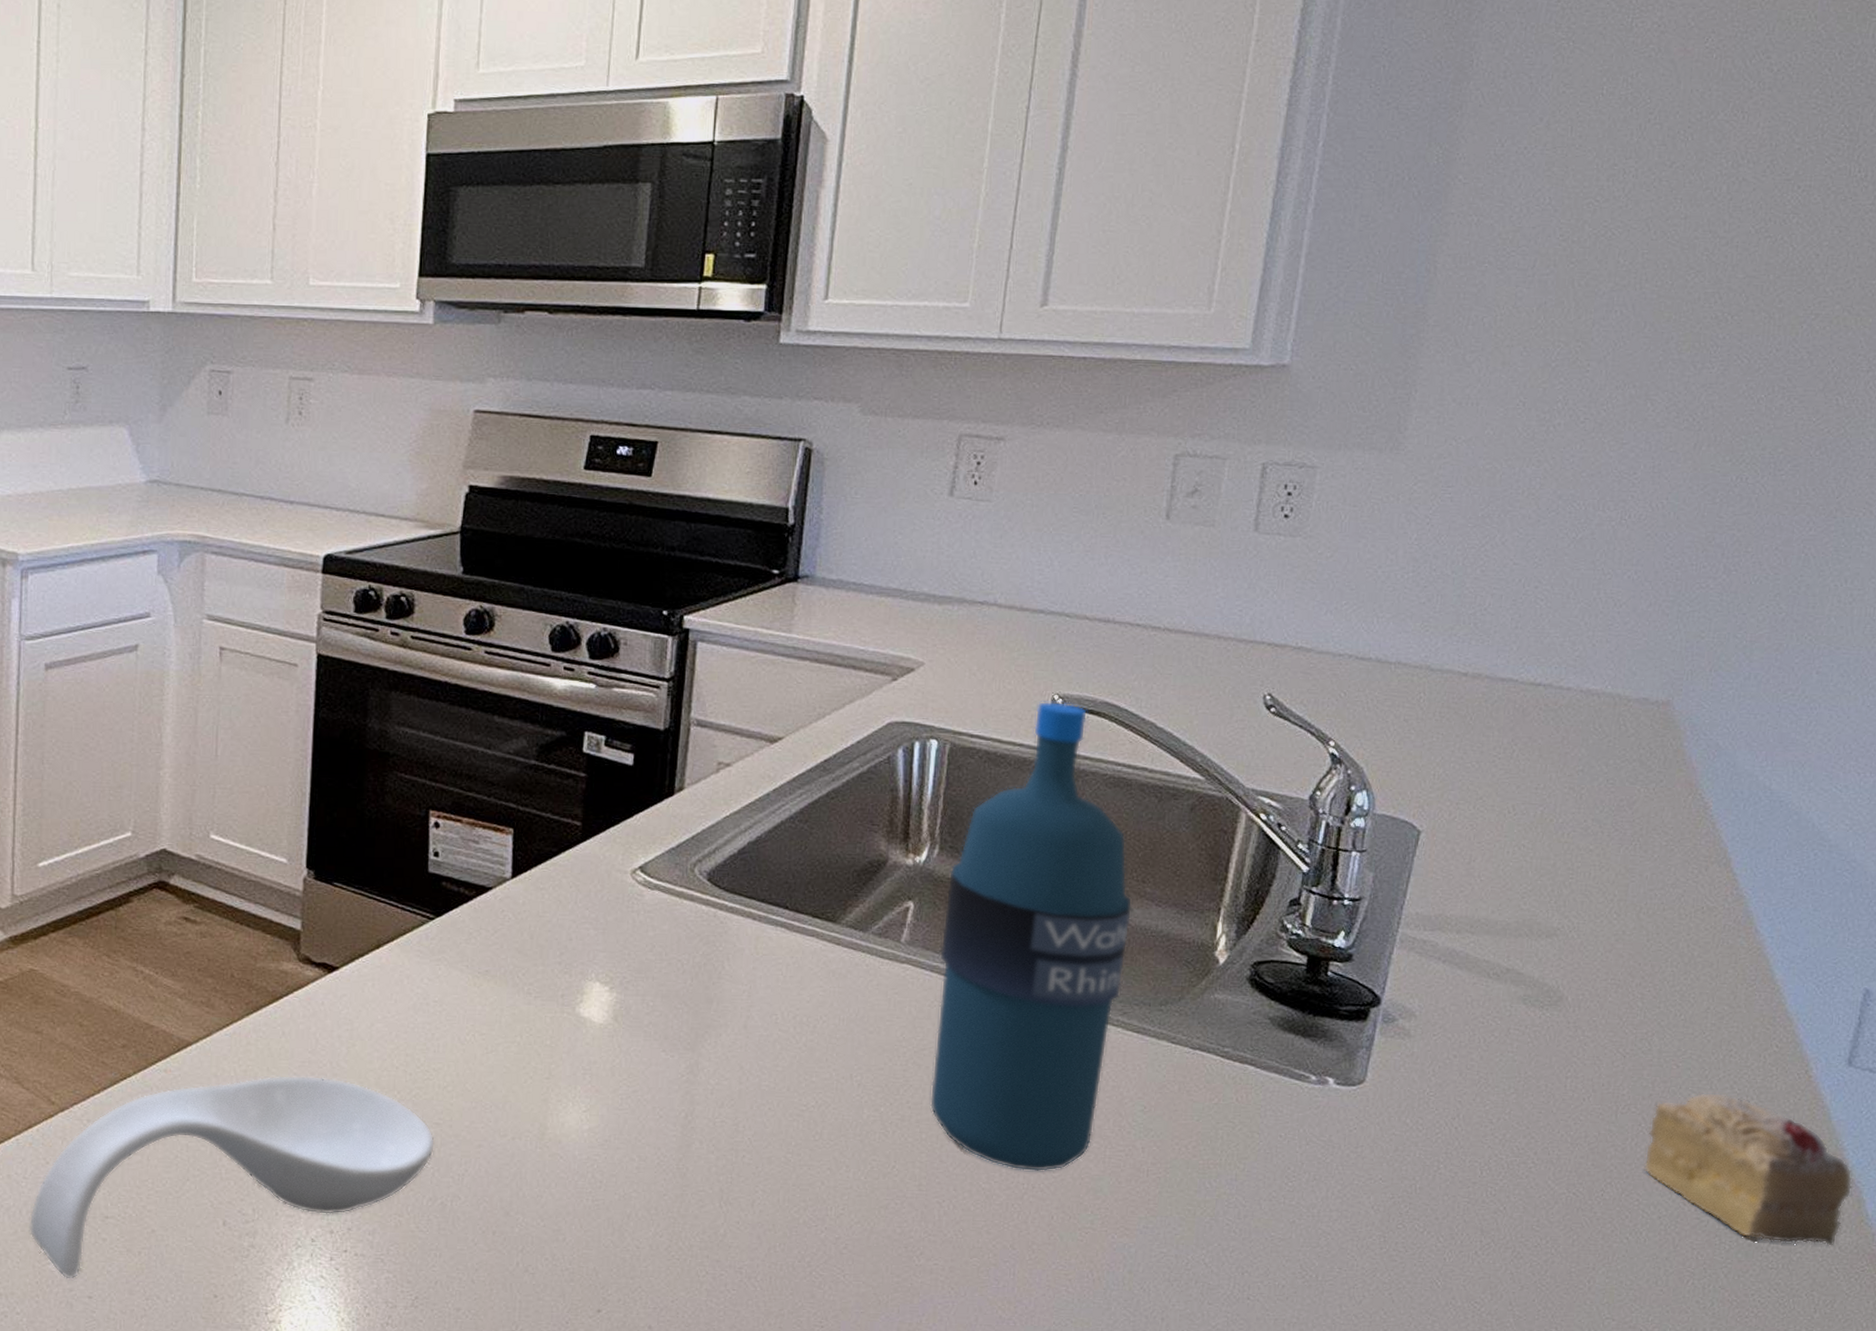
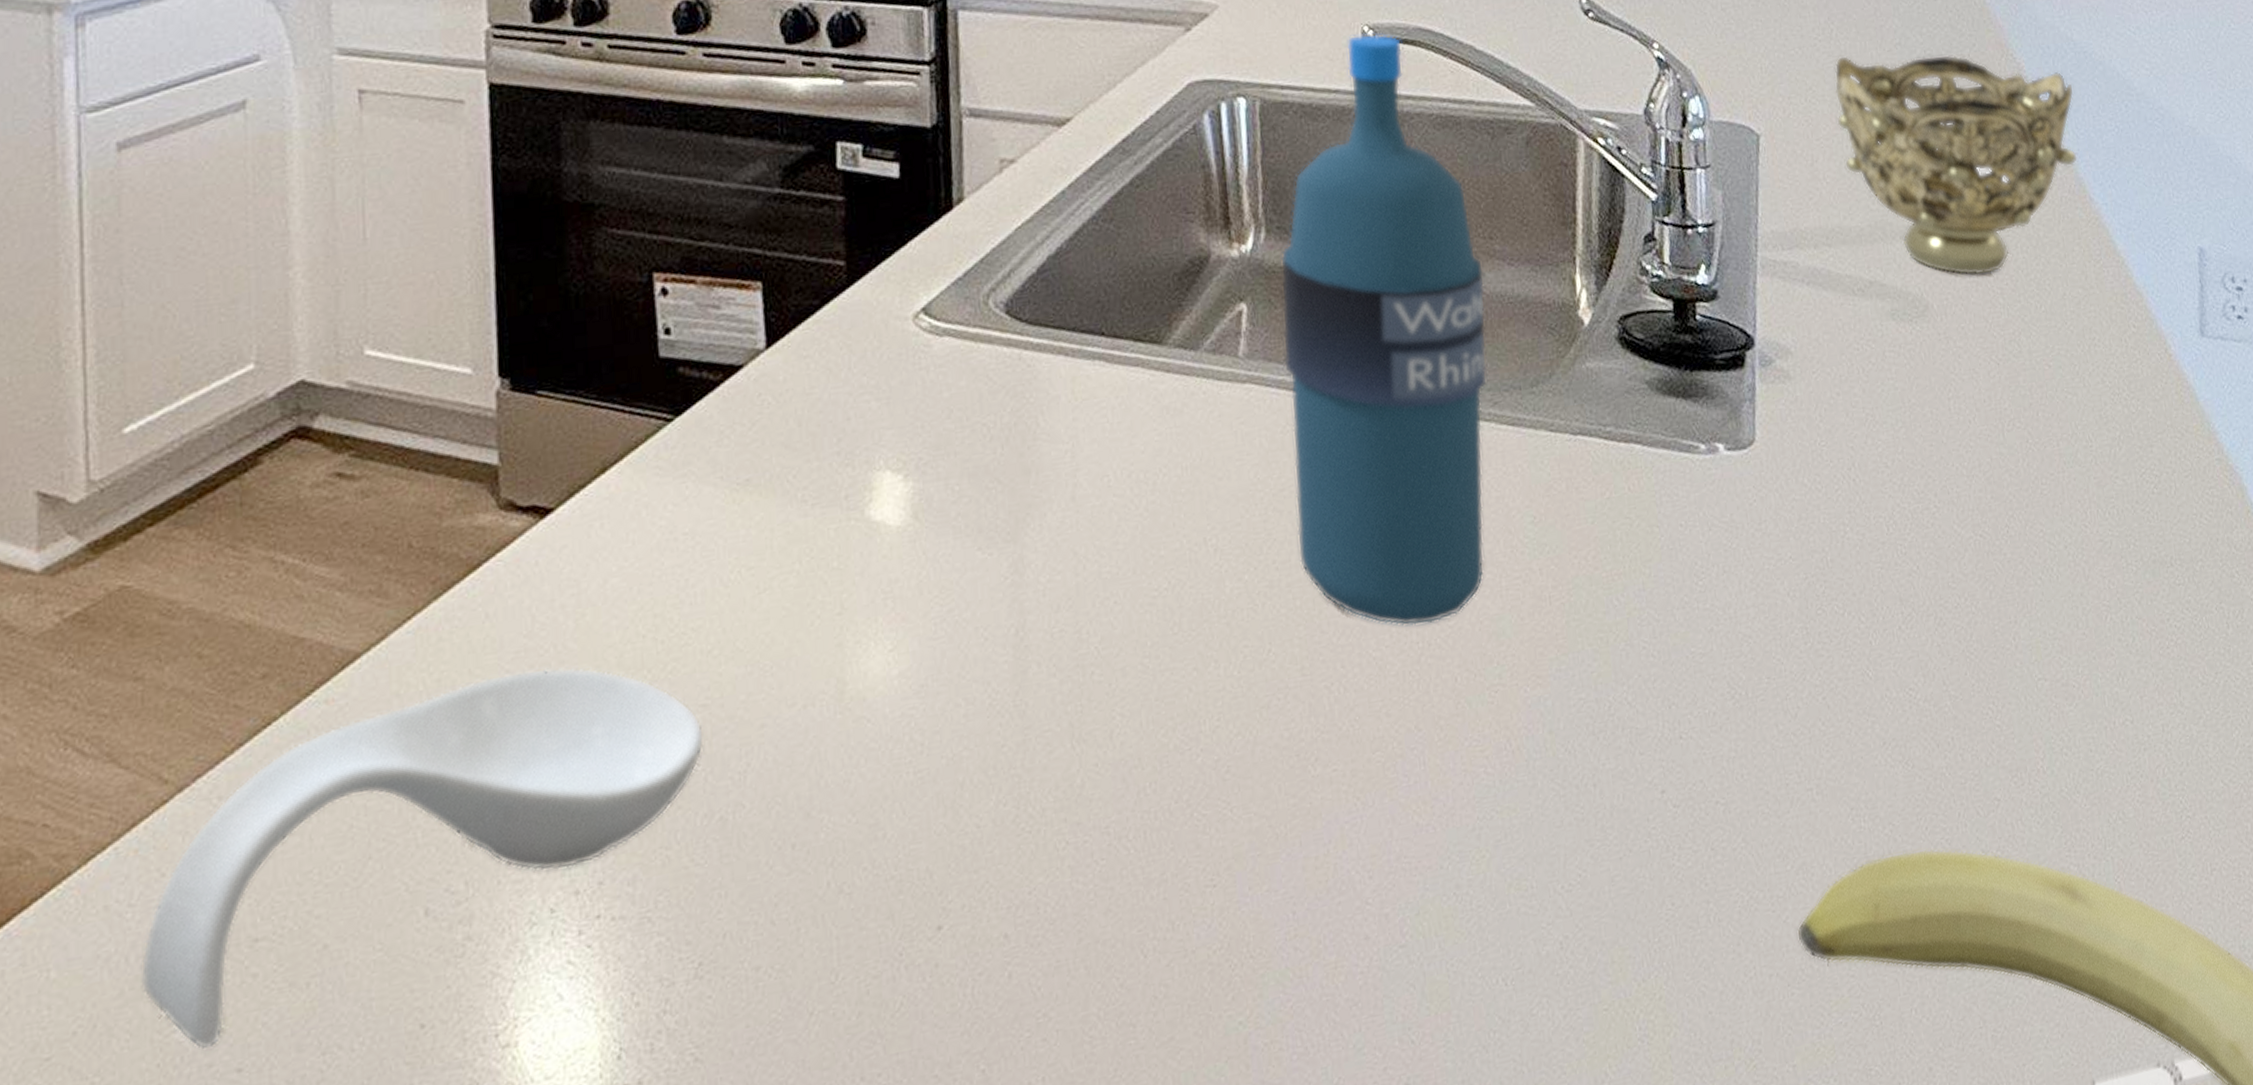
decorative bowl: none [1502,774,1762,981] -> present [1834,54,2077,276]
cake slice: present [1644,1092,1853,1246] -> none [2036,389,2233,554]

